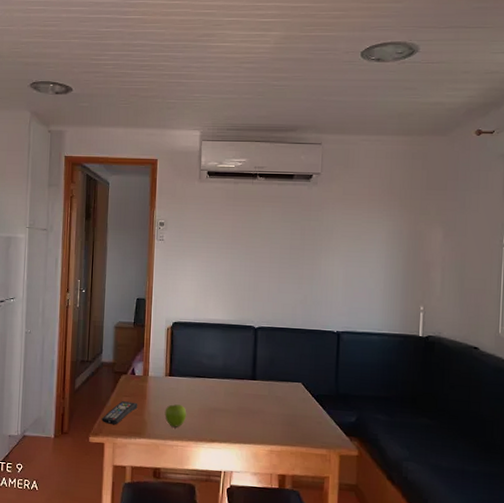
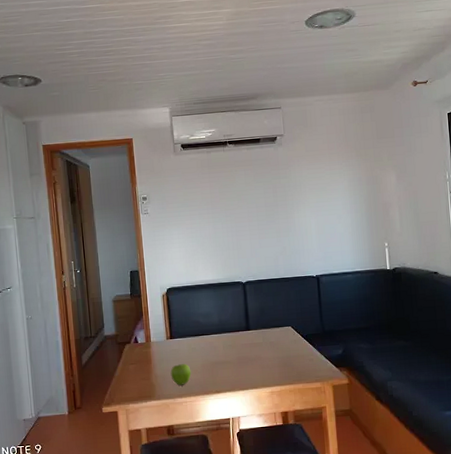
remote control: present [101,401,138,424] -> none [112,368,145,393]

